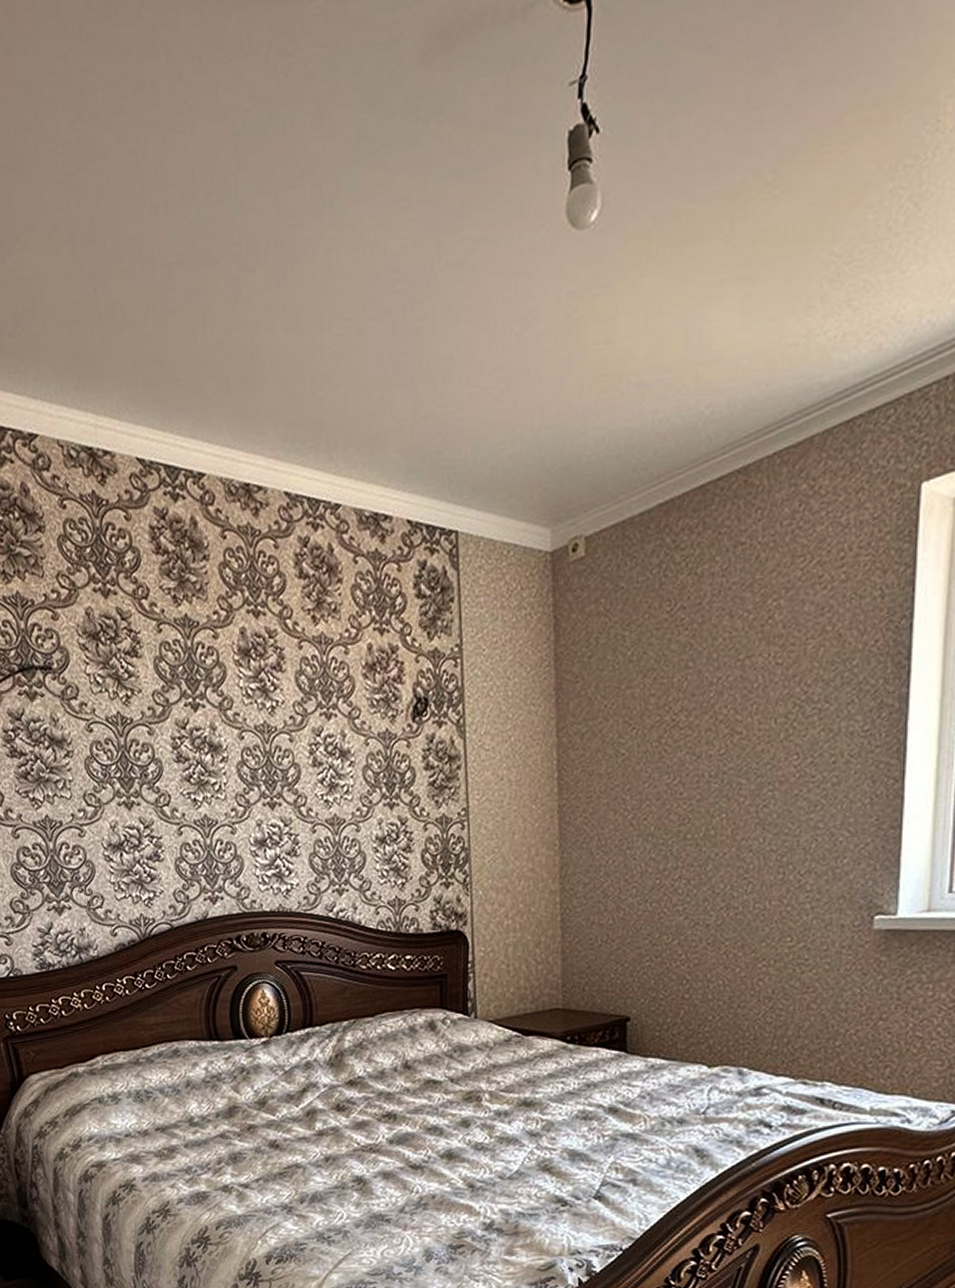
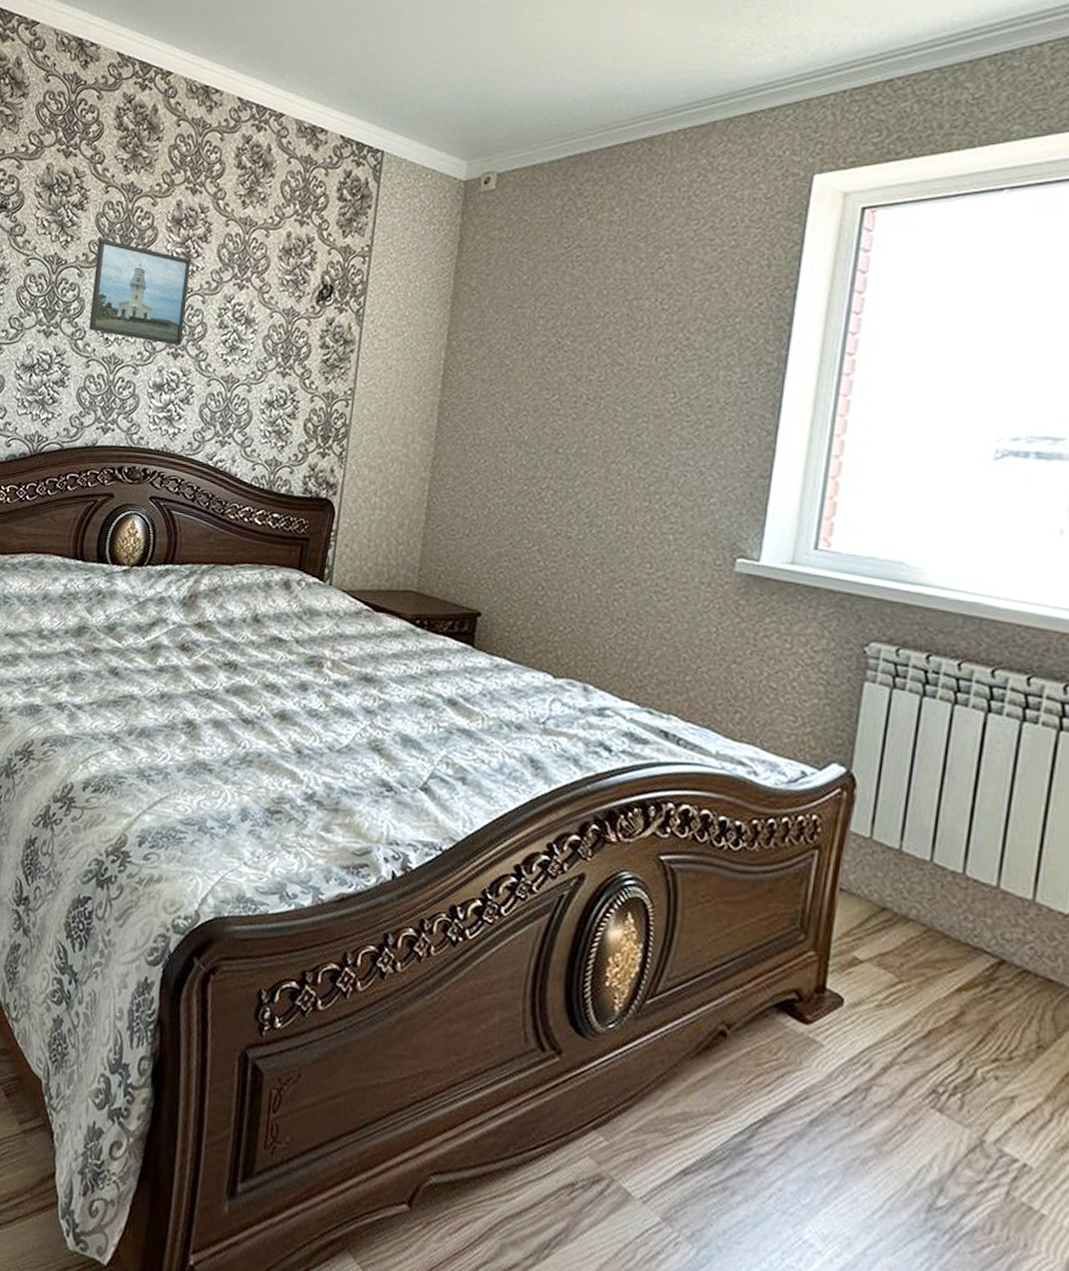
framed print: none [162,686,277,795] -> present [89,238,191,346]

